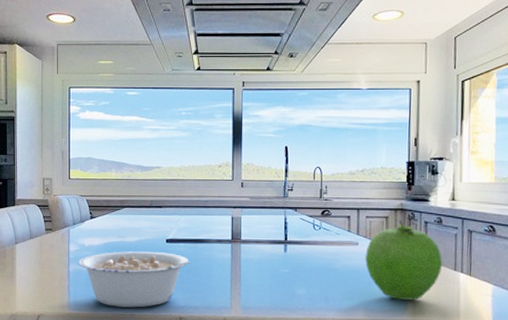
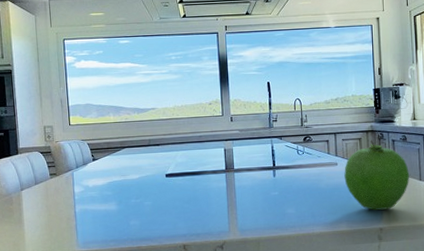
legume: present [78,251,192,308] -> none [83,186,191,241]

